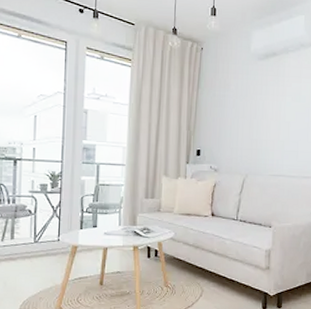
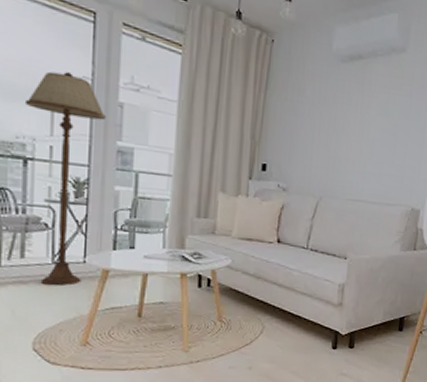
floor lamp: none [15,89,75,261] -> present [24,71,107,286]

